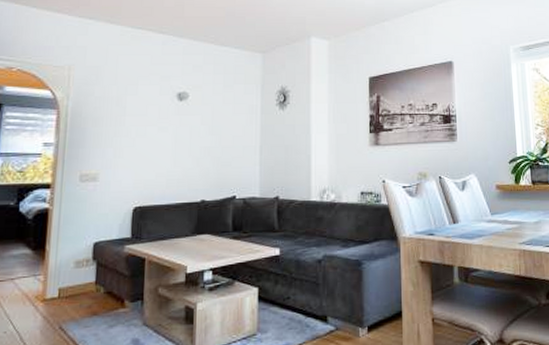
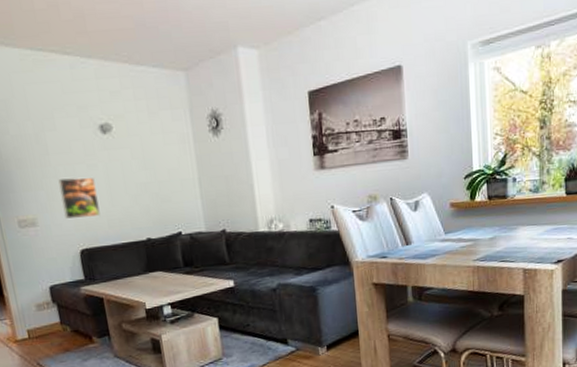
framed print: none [125,137,162,176] -> present [58,177,100,219]

